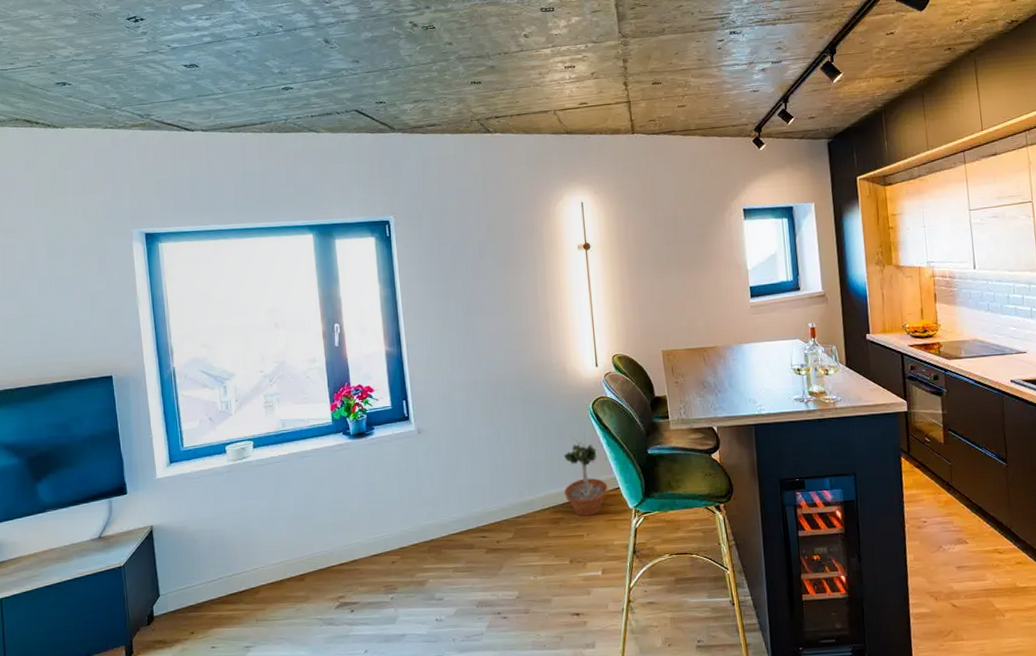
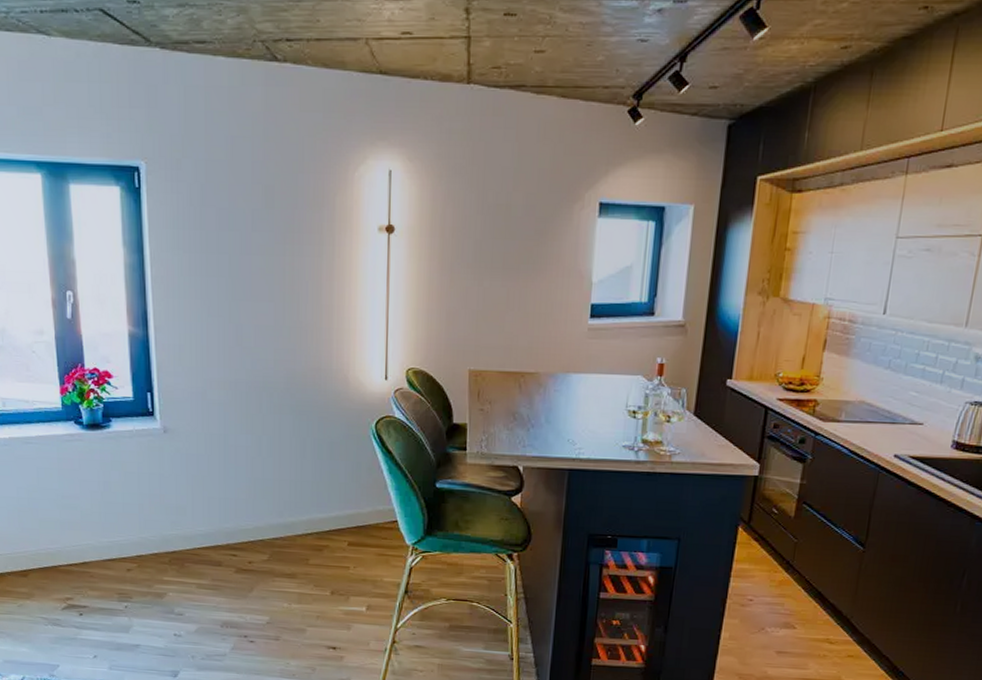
potted tree: present [563,433,608,517] -> none [331,455,384,548]

